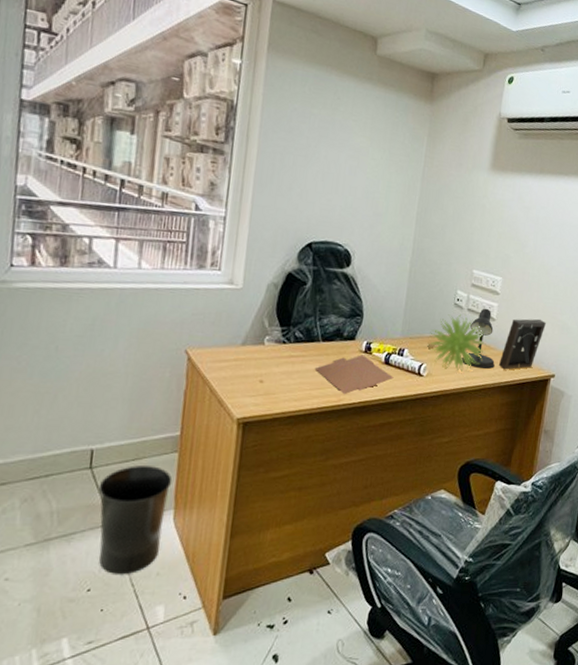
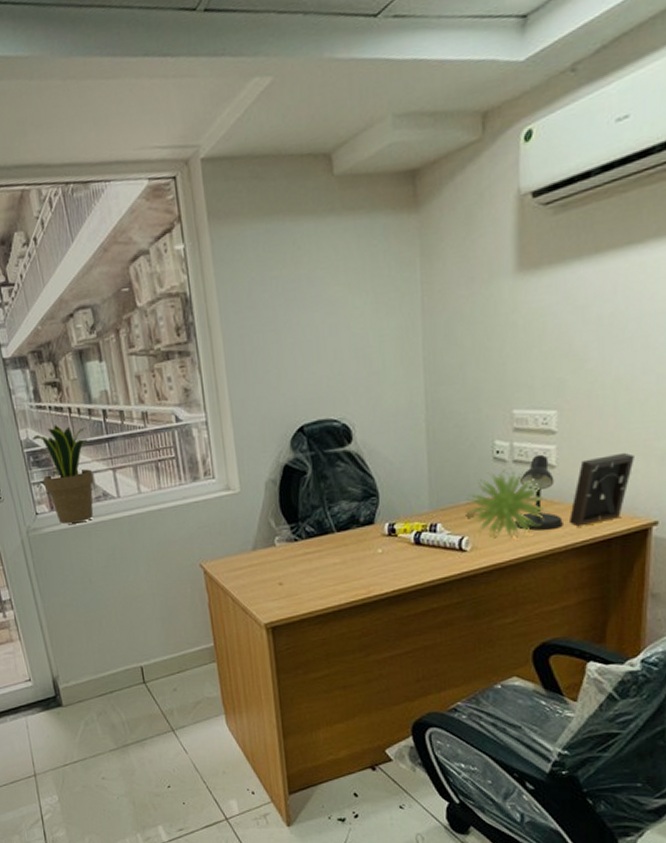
potted plant: none [30,180,96,286] -> present [32,425,94,525]
waste bin: present [98,465,173,574] -> none [154,676,220,773]
papers: present [316,355,394,395] -> none [336,539,429,586]

